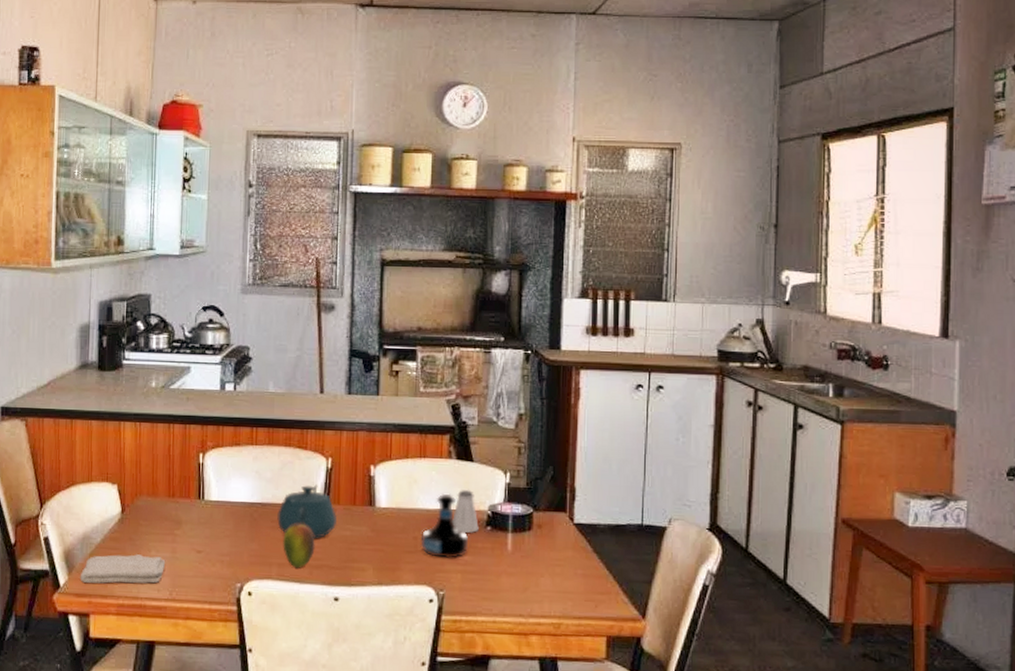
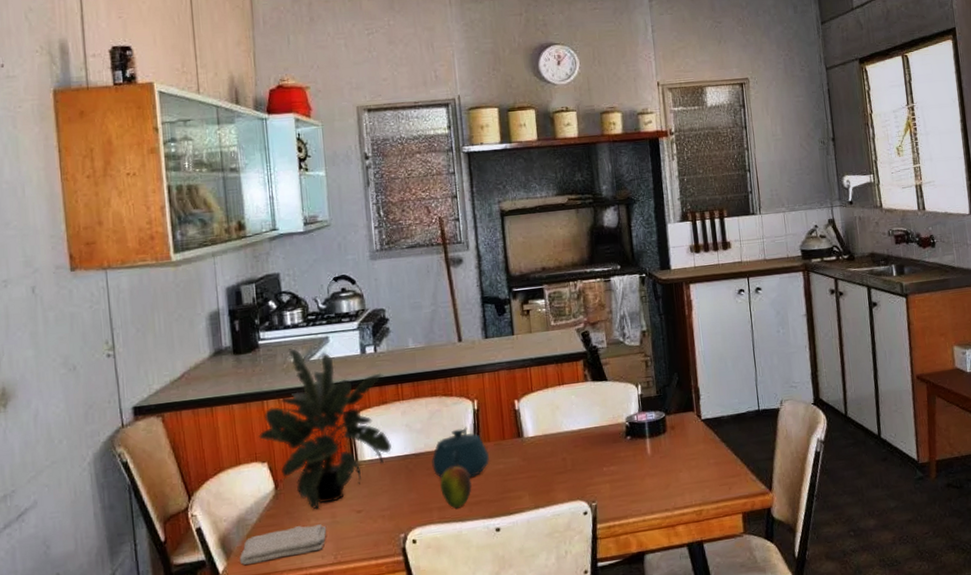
potted plant: none [112,373,240,541] -> present [259,348,391,510]
tequila bottle: present [420,493,468,559] -> none [569,413,613,474]
saltshaker: present [452,489,479,533] -> none [595,406,620,446]

